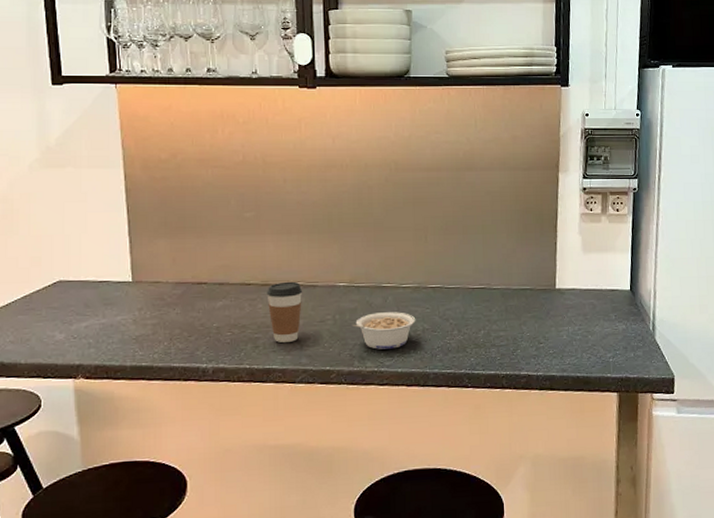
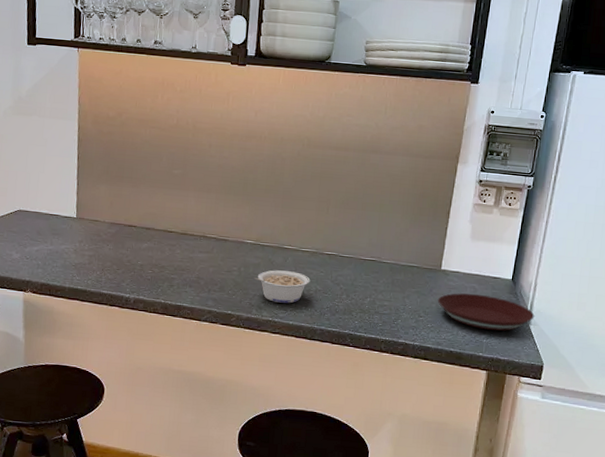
coffee cup: present [266,281,303,344] -> none [184,233,216,286]
plate: none [556,310,658,348] -> present [437,292,535,331]

